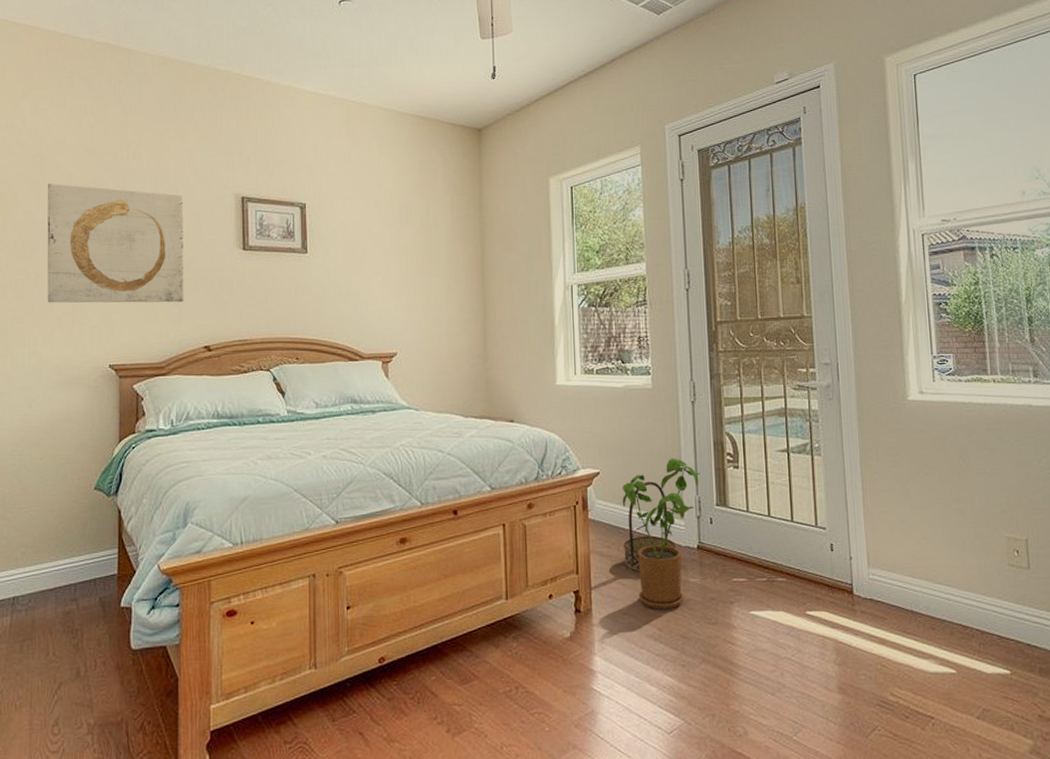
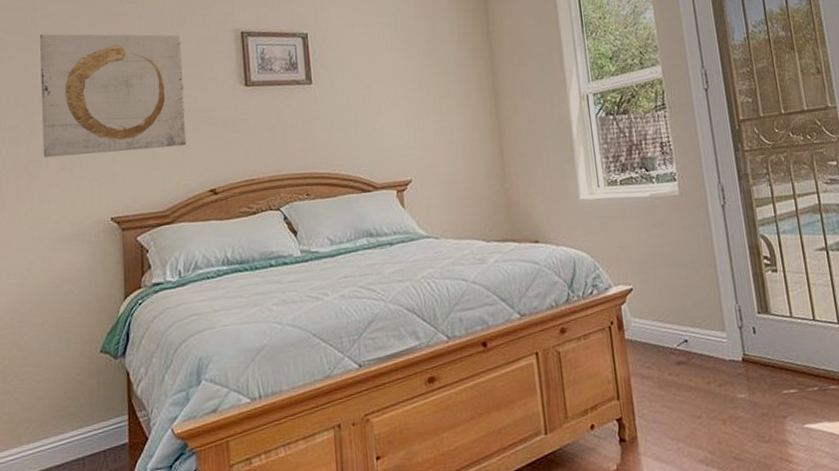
house plant: present [622,458,700,610] -> none [658,266,738,432]
basket: present [624,481,676,572] -> none [664,293,720,392]

